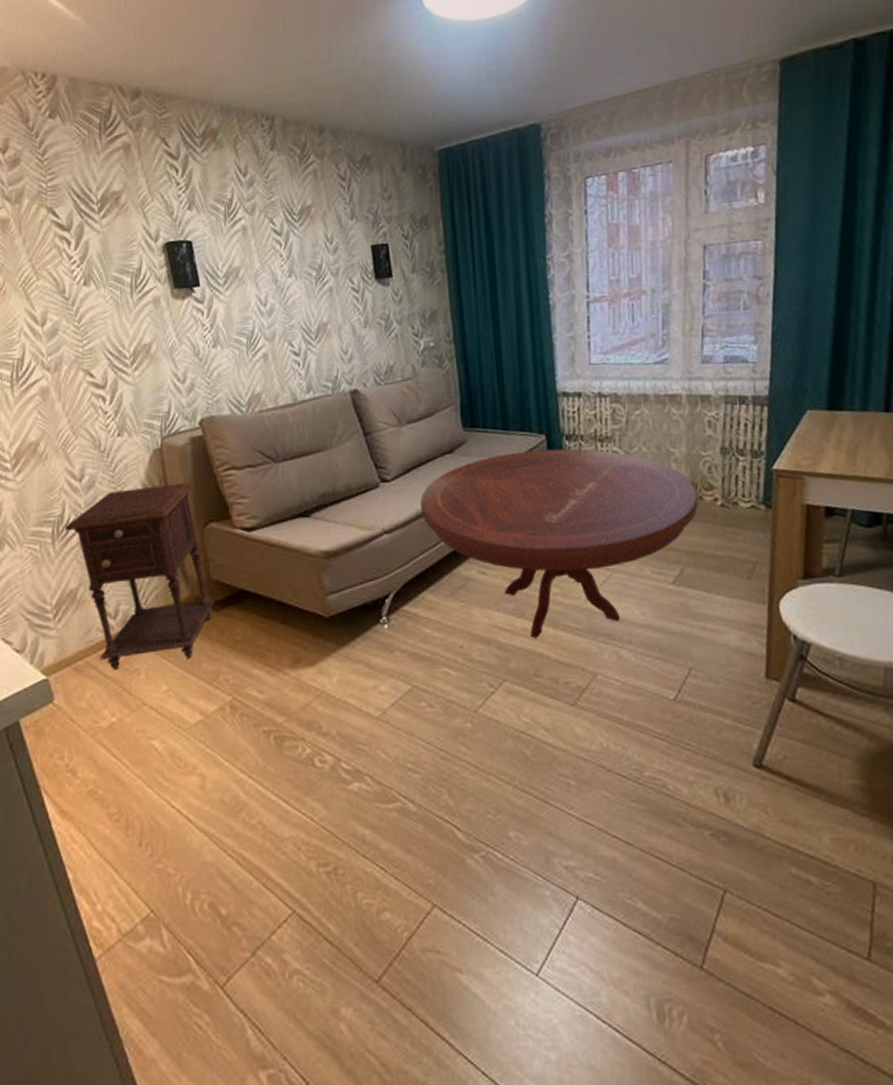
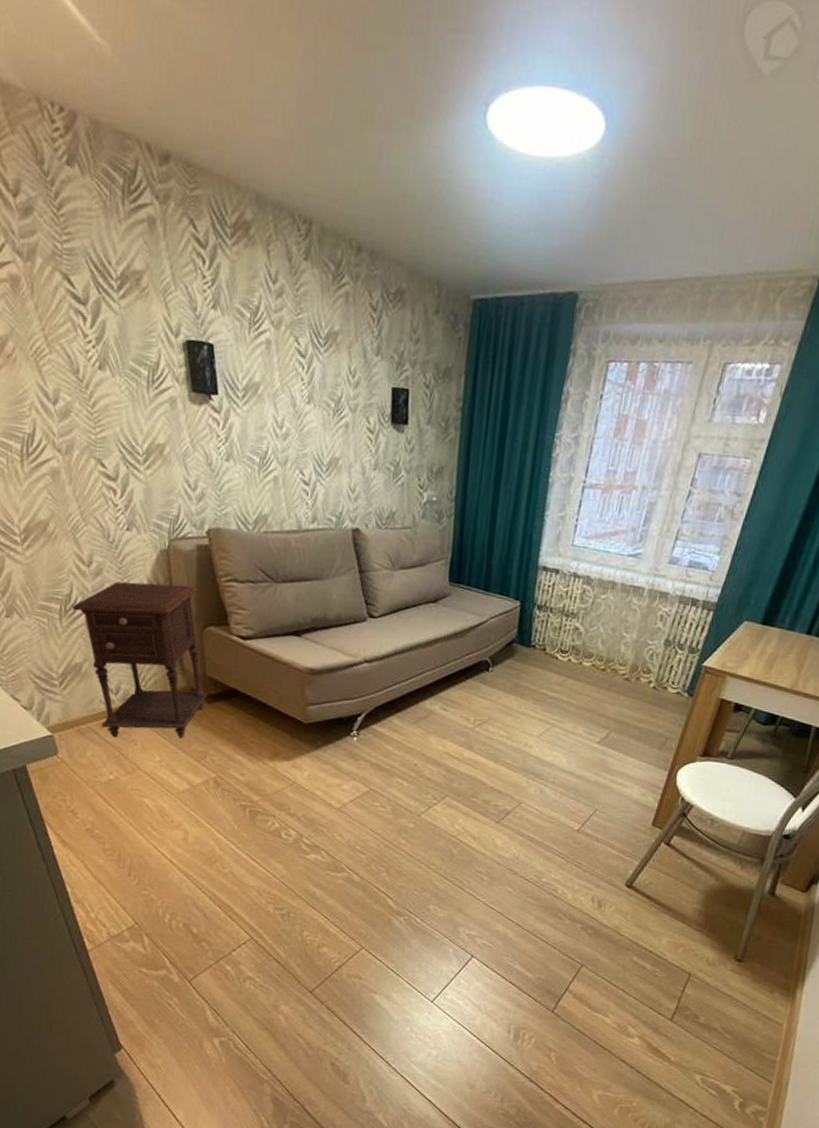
round table: present [420,448,699,639] -> none [400,612,637,768]

